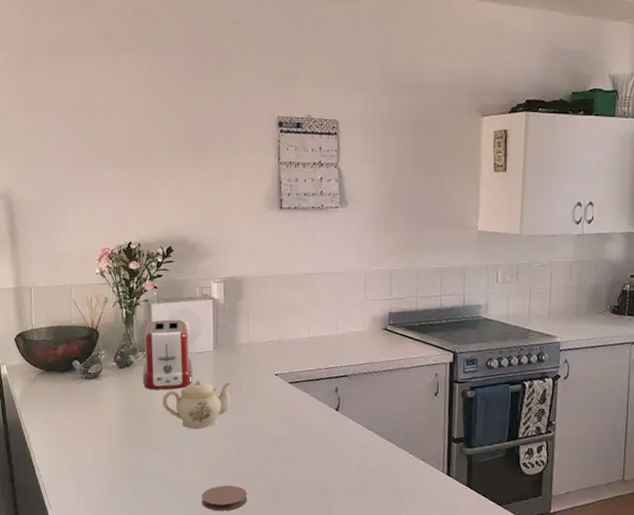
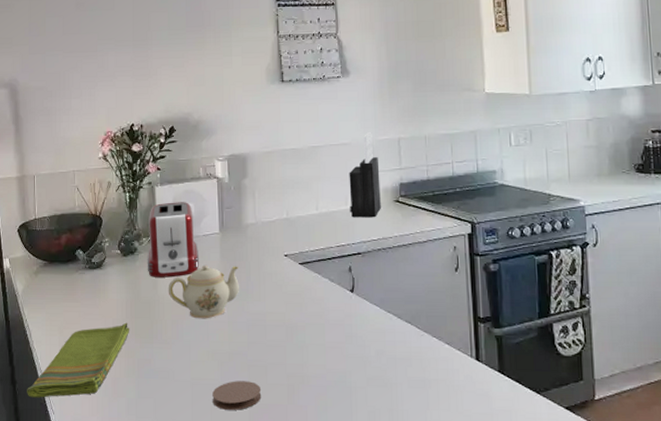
dish towel: none [25,429,124,494] -> present [27,322,129,398]
knife block: none [340,263,371,343] -> present [349,132,381,218]

